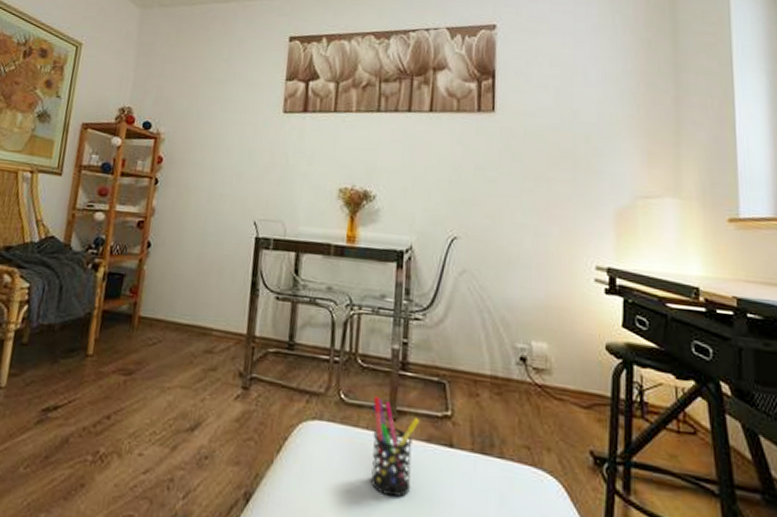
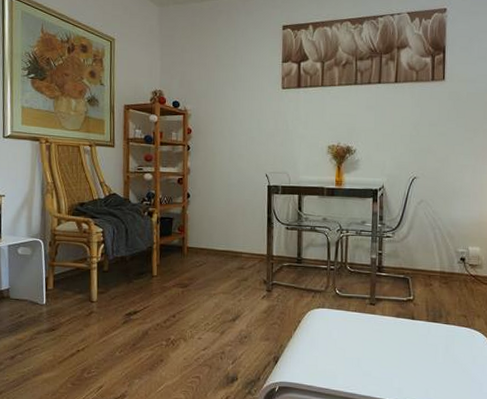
pen holder: present [371,396,420,498] -> none [358,290,392,353]

